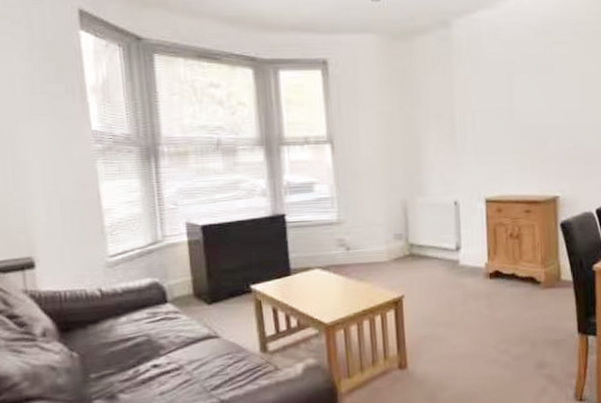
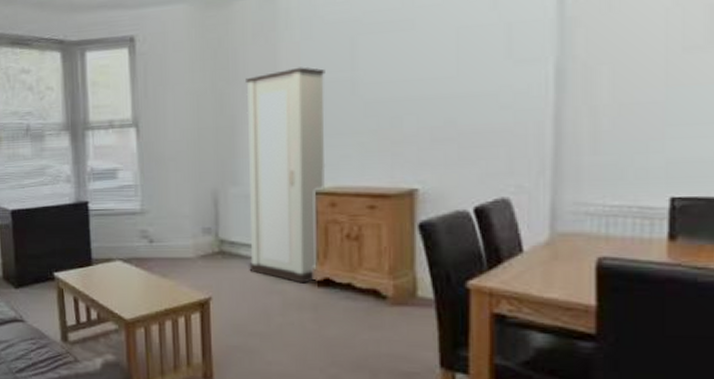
cabinet: none [428,96,493,277] -> present [246,66,326,284]

